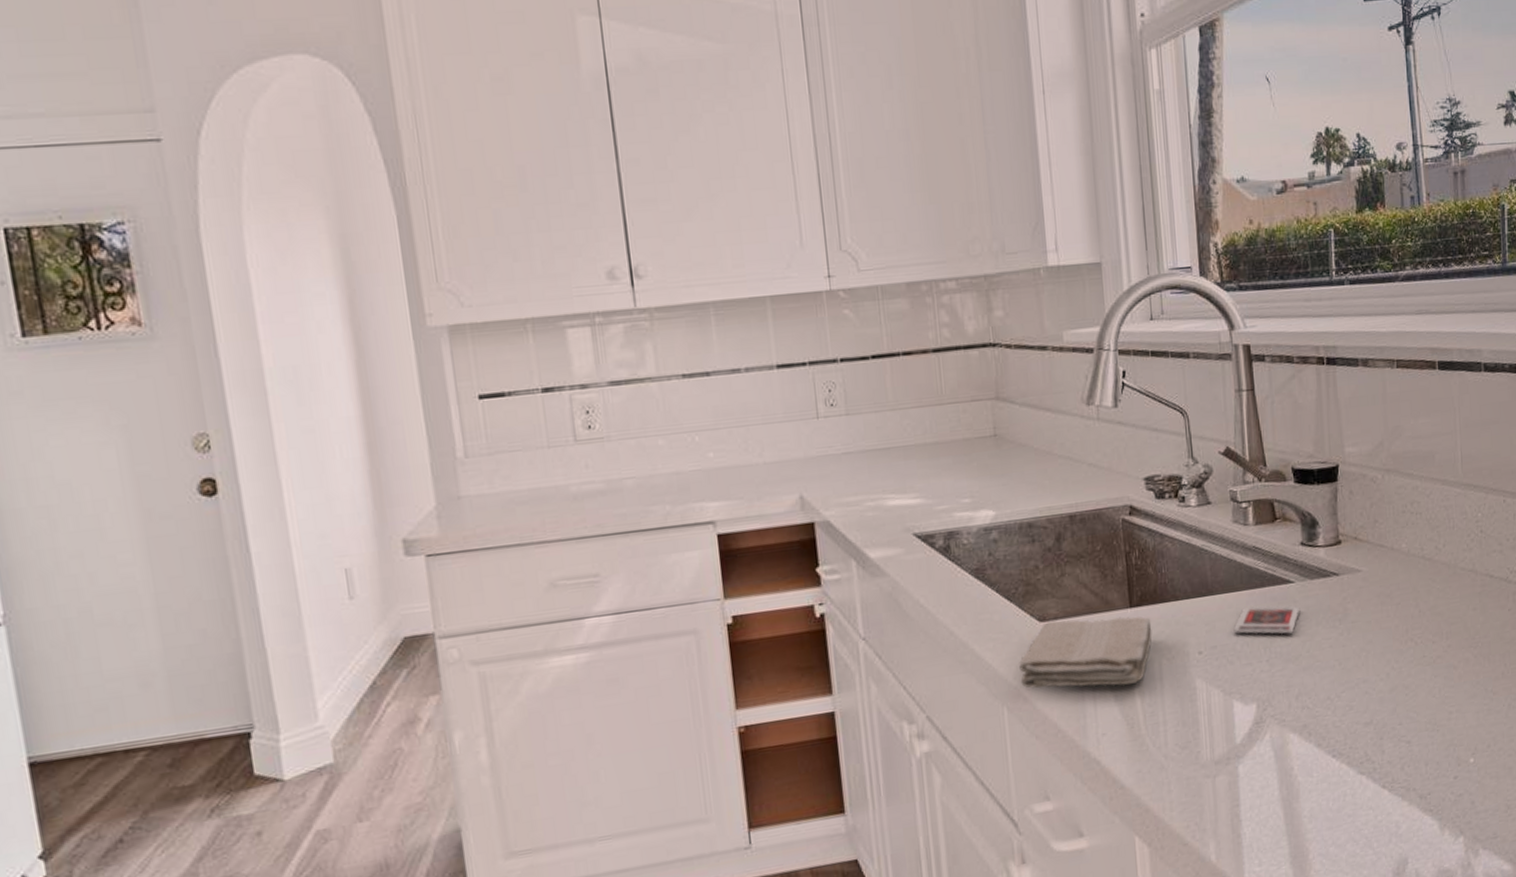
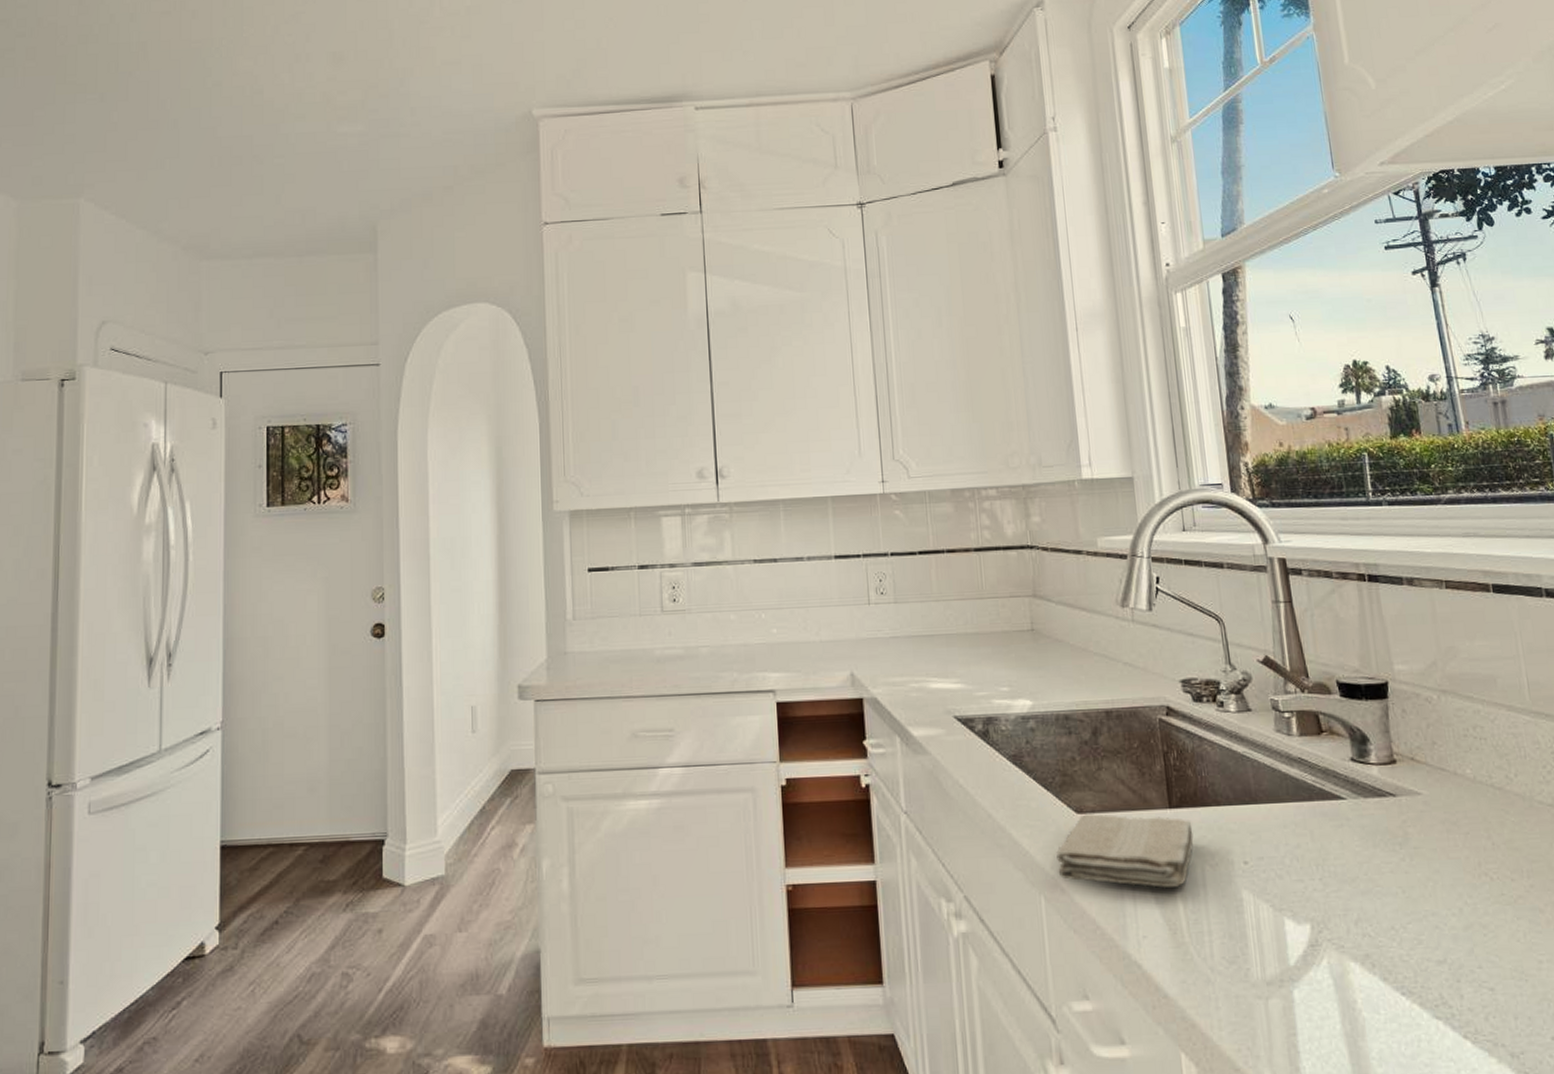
graded trading card: present [1233,605,1300,634] -> none [1281,819,1355,853]

